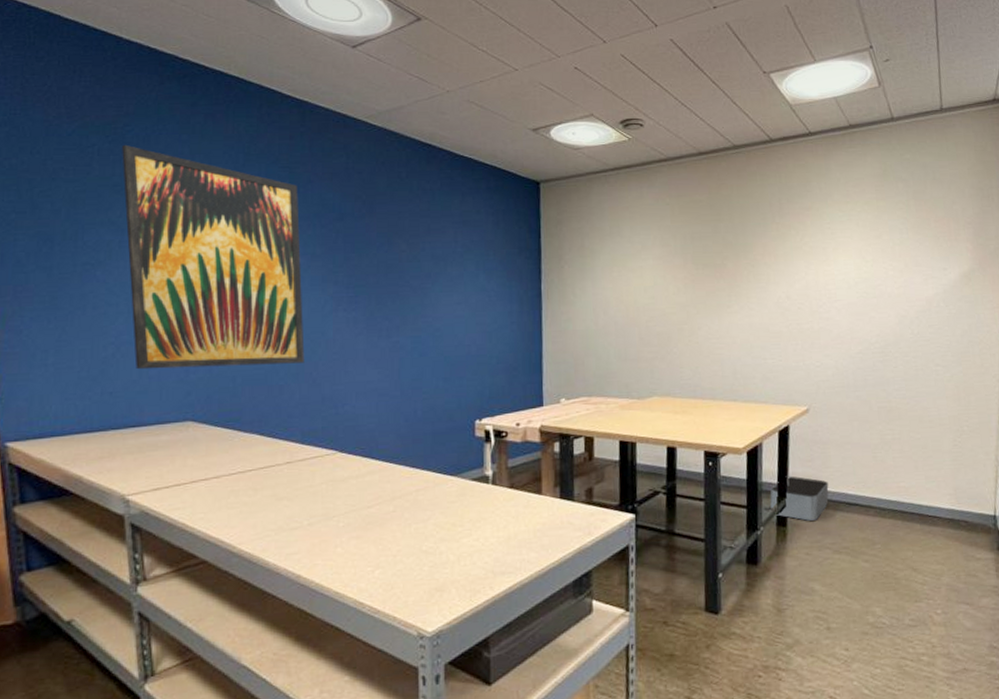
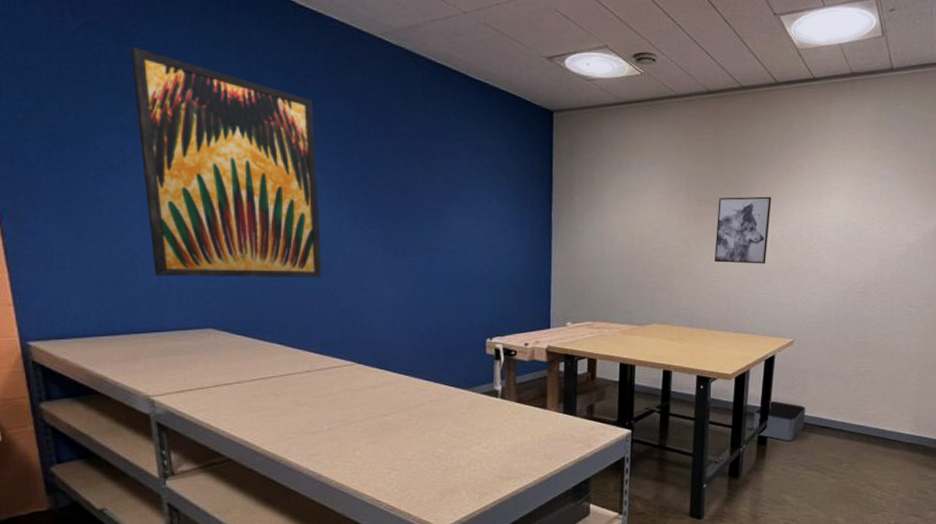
wall art: none [716,256,774,328] -> present [714,196,771,264]

